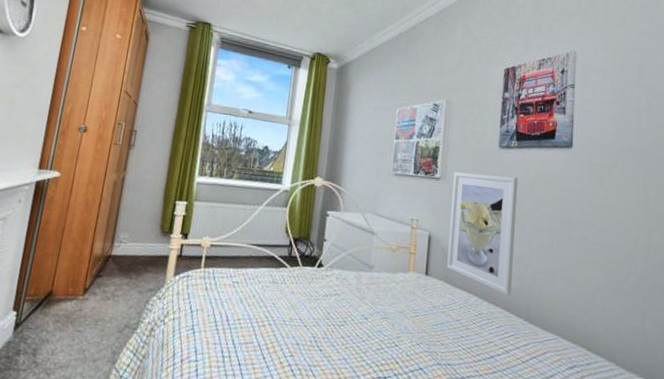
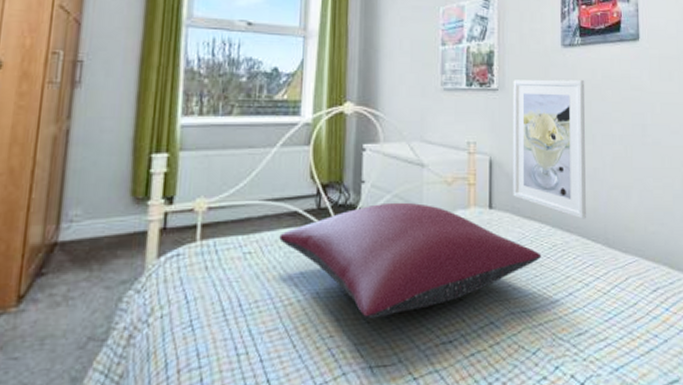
pillow: none [259,259,468,349] -> present [279,202,542,319]

